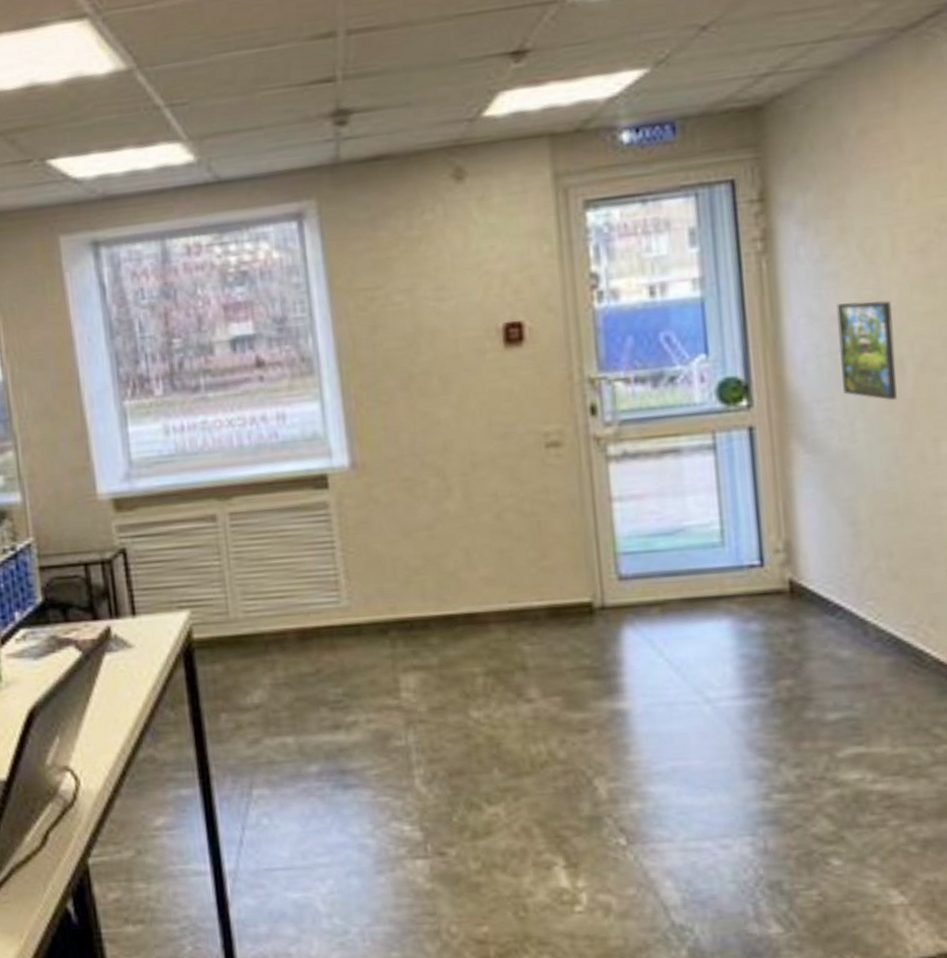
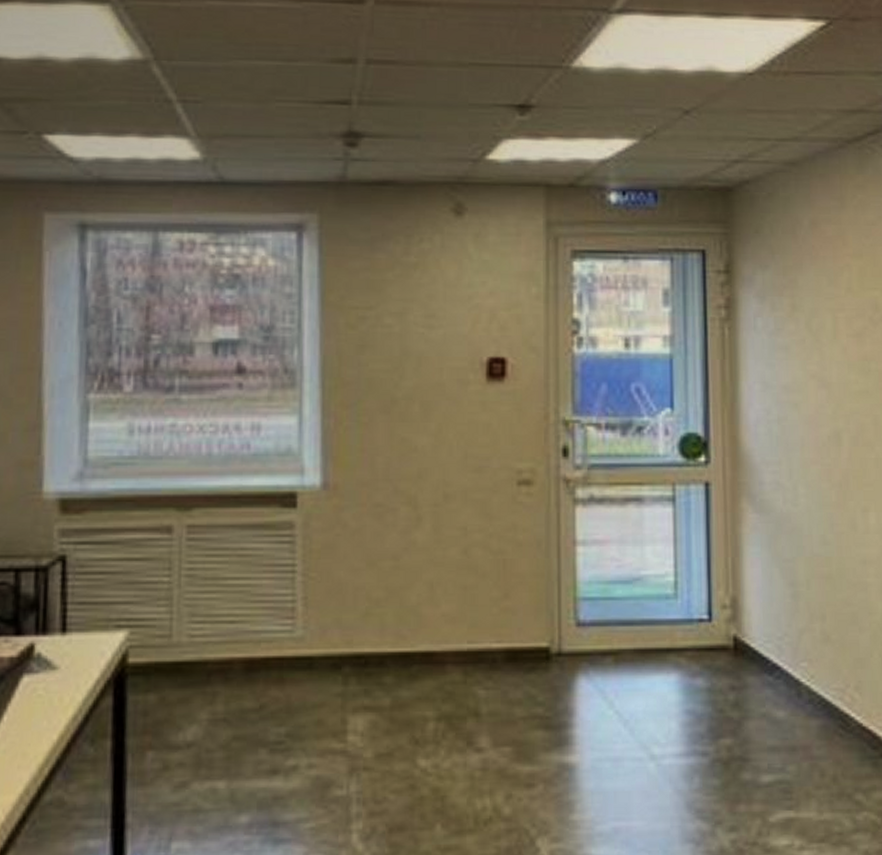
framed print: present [836,300,897,401] -> none [786,374,835,470]

